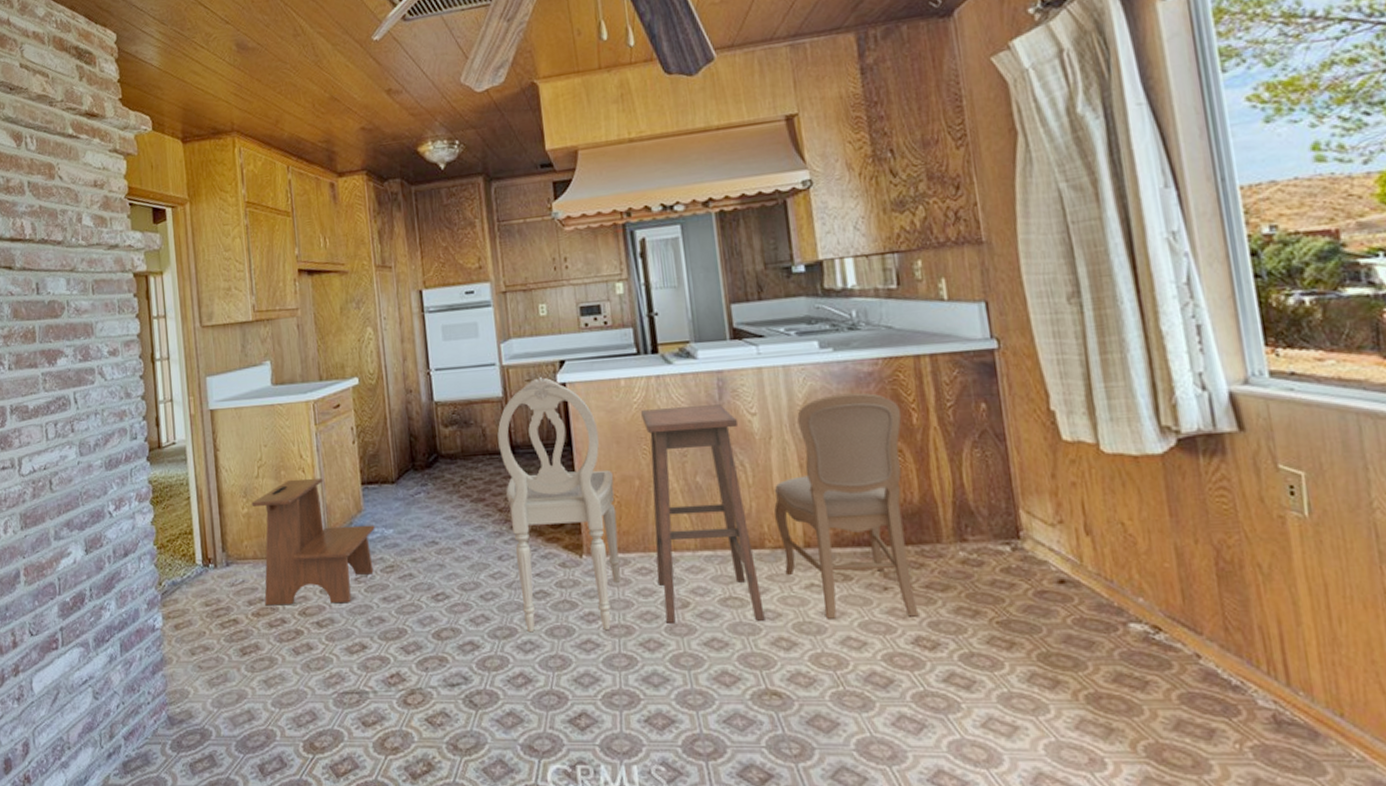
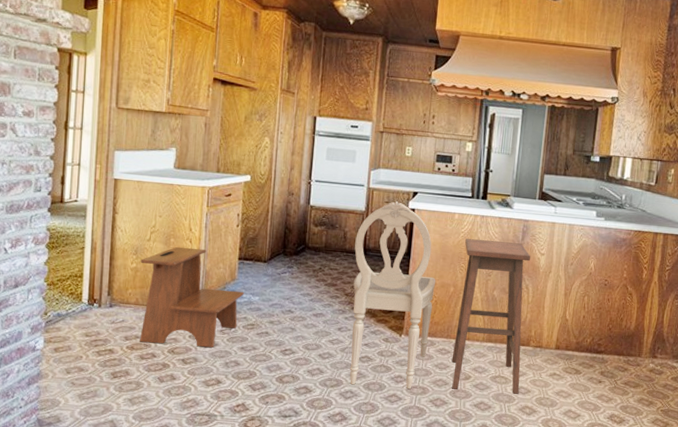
dining chair: present [774,392,919,619] -> none [539,250,638,402]

